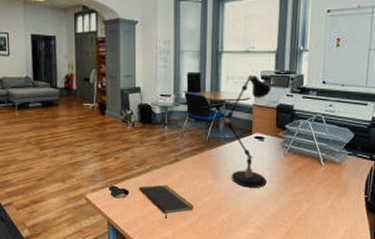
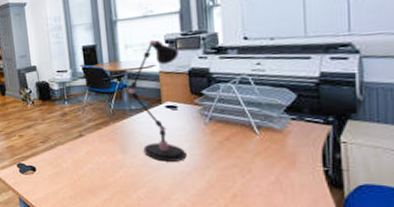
notepad: present [138,185,195,218] -> none [45,161,106,195]

